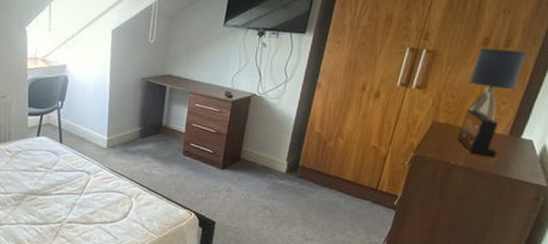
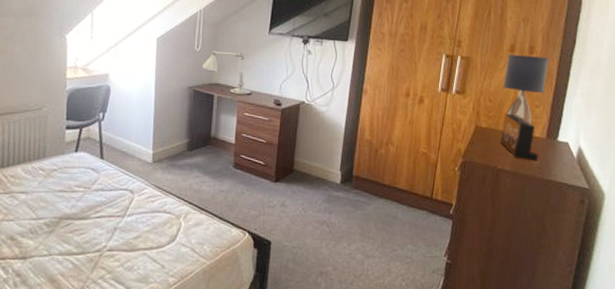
desk lamp: none [156,42,204,87] -> present [202,50,252,96]

